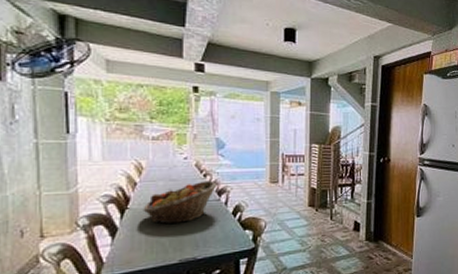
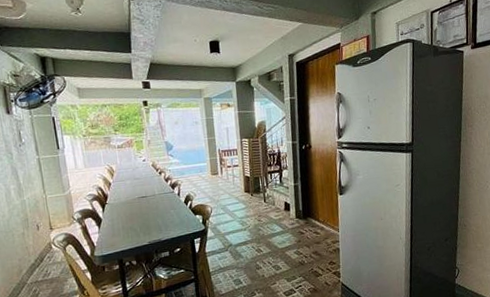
fruit basket: present [143,181,217,225] -> none [117,177,171,215]

